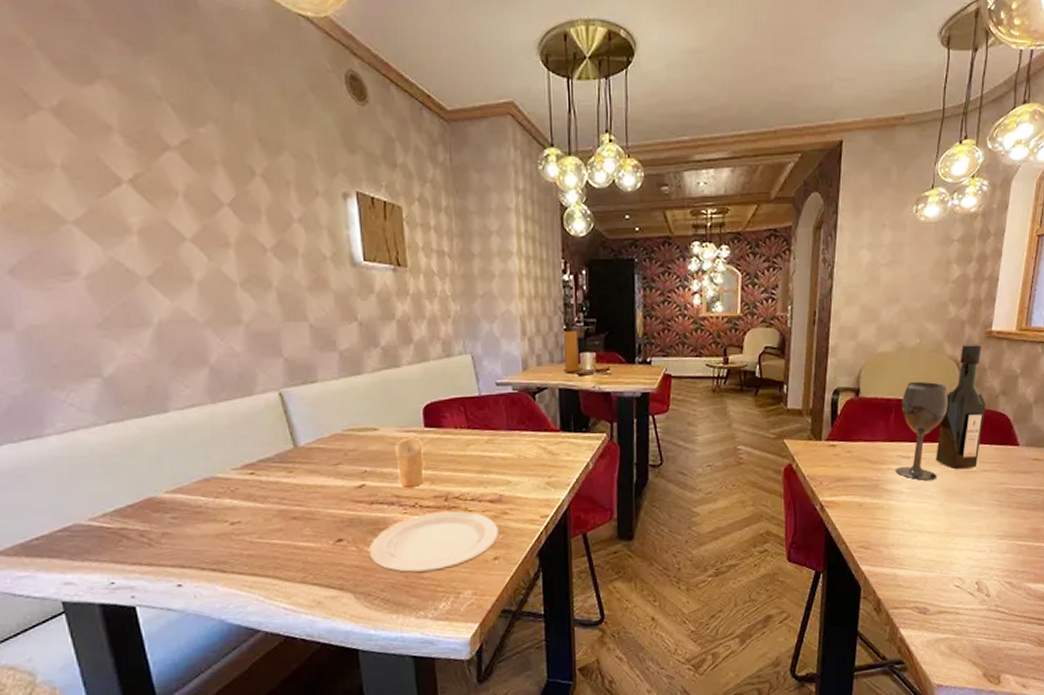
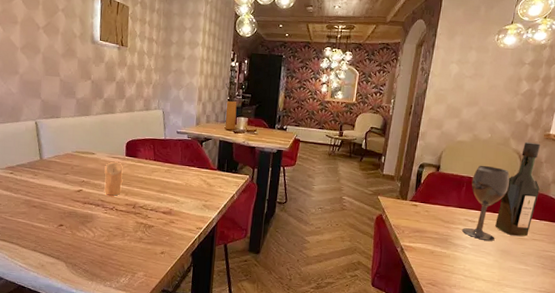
plate: present [369,510,499,574] -> none [79,215,167,256]

